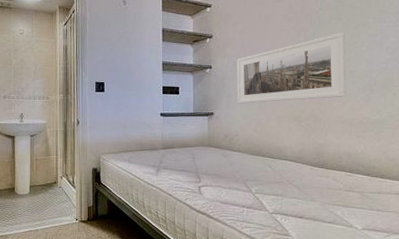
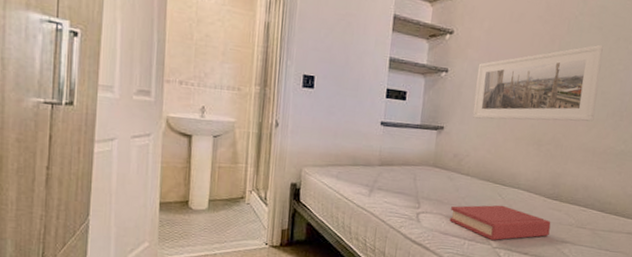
hardback book: none [228,175,321,207] -> present [449,205,551,241]

